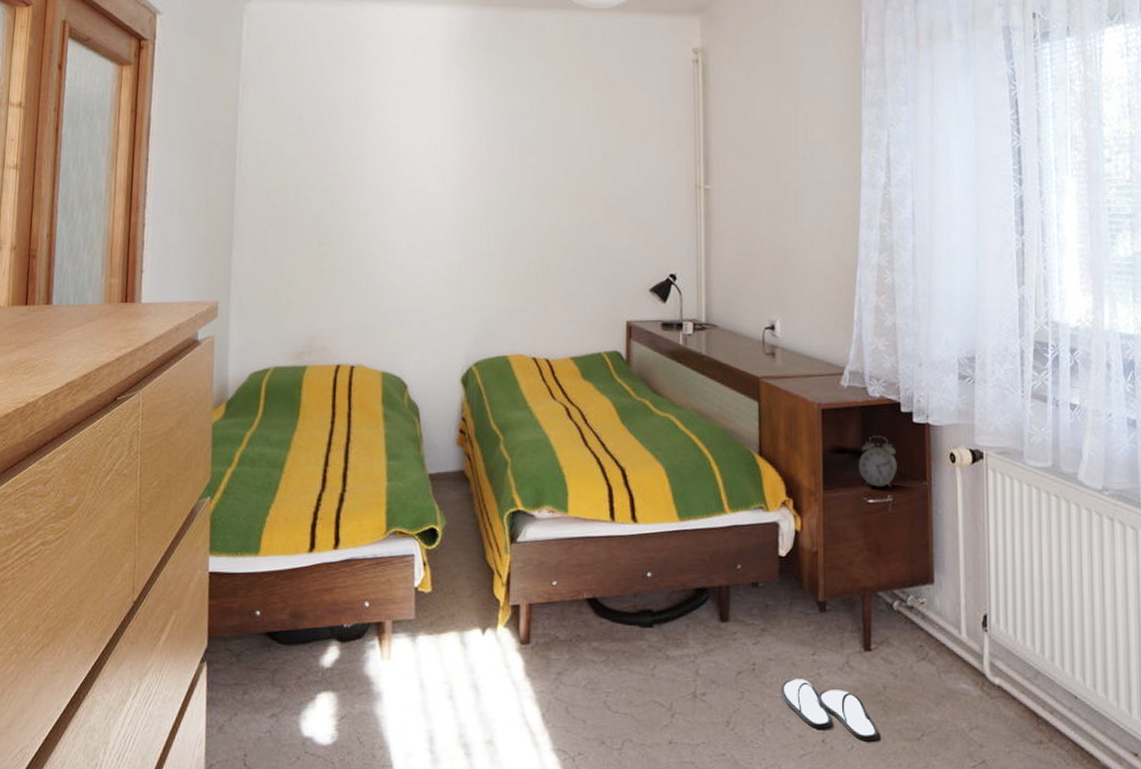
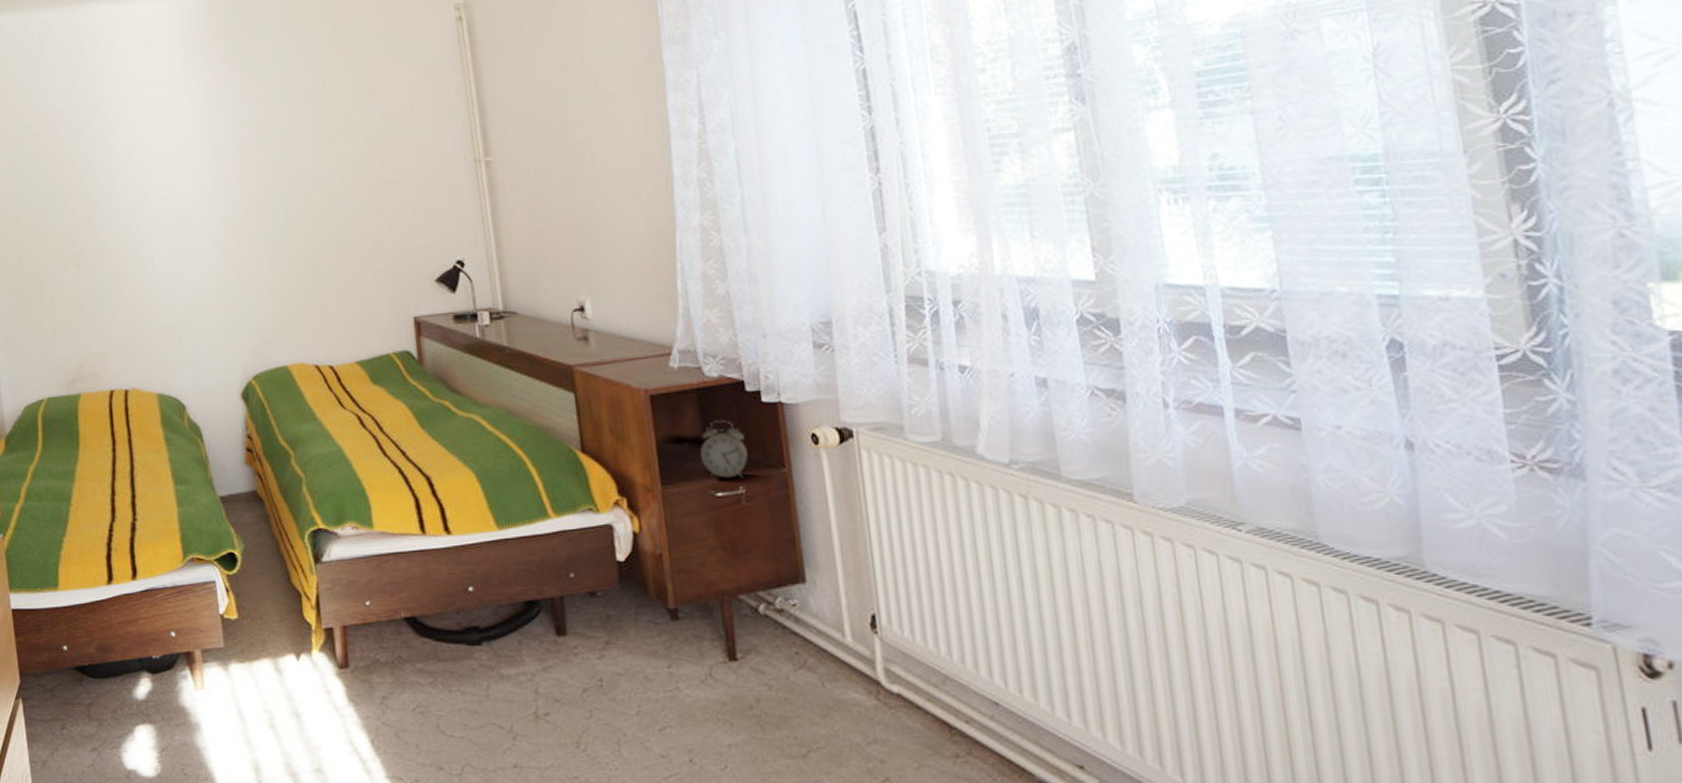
slippers: present [781,679,878,740] -> none [635,694,755,759]

